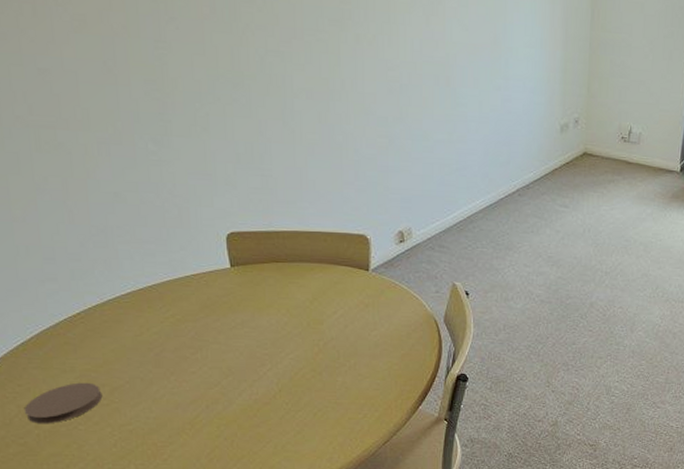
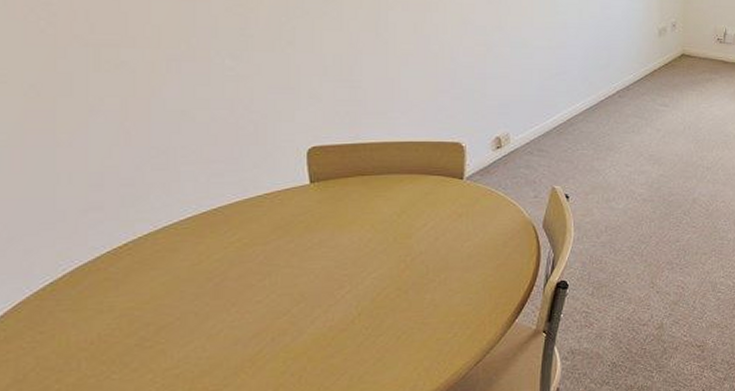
coaster: present [23,382,103,424] -> none [43,322,146,377]

